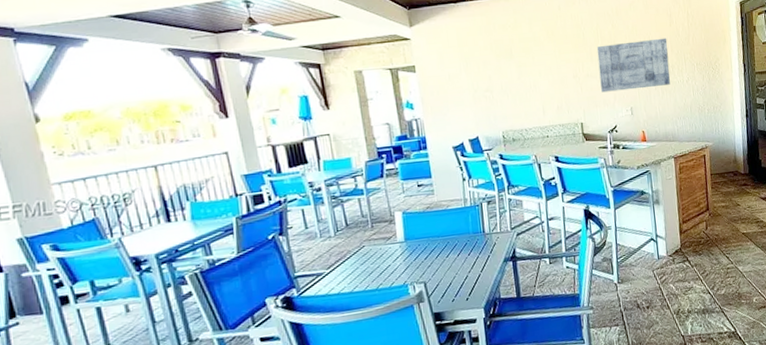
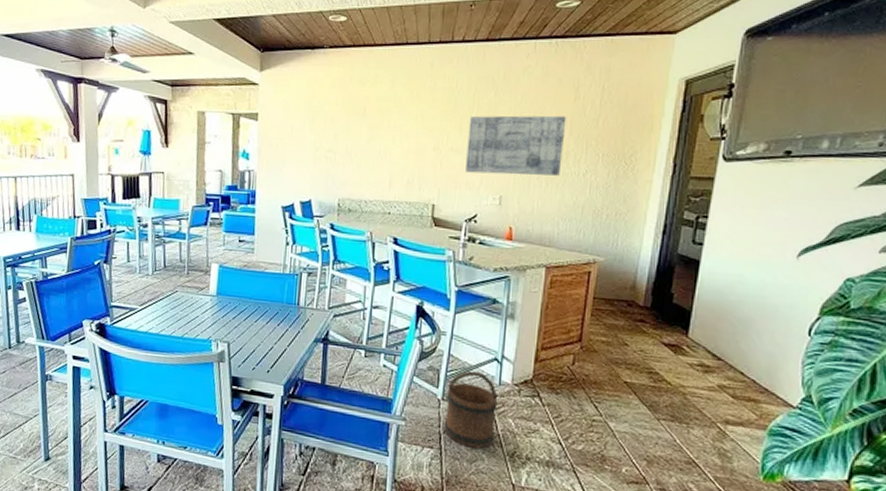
bucket: none [620,252,662,317] -> present [444,370,498,449]

